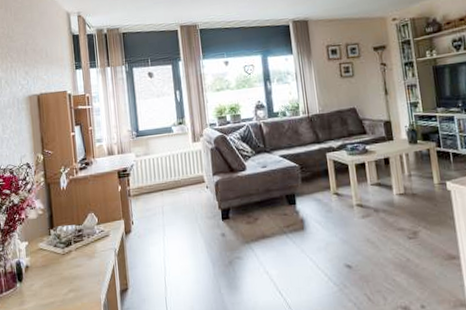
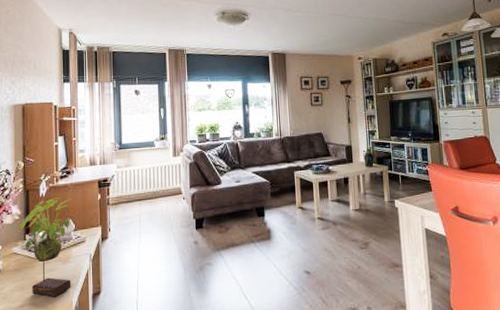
plant: none [41,190,99,294] -> present [16,198,73,297]

